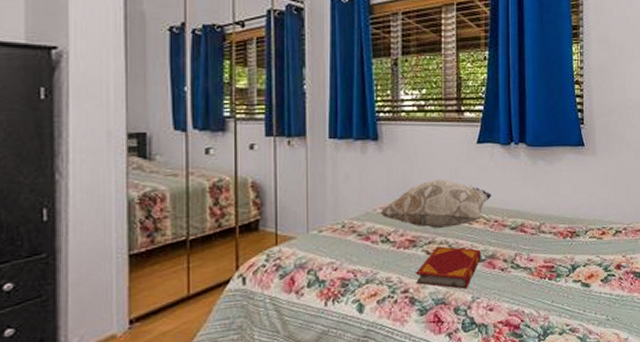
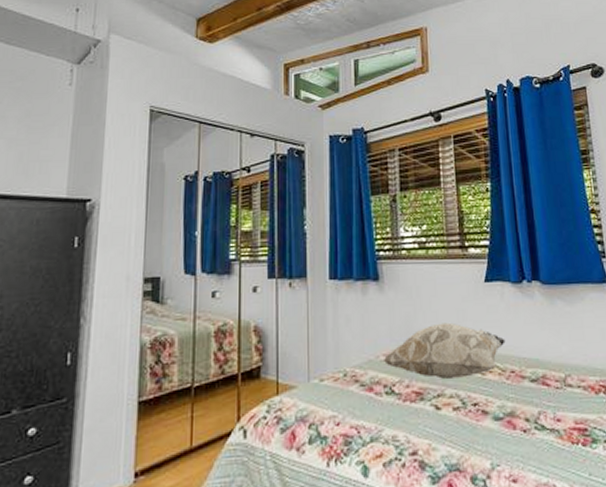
hardback book: present [416,246,481,290] -> none [425,400,499,454]

